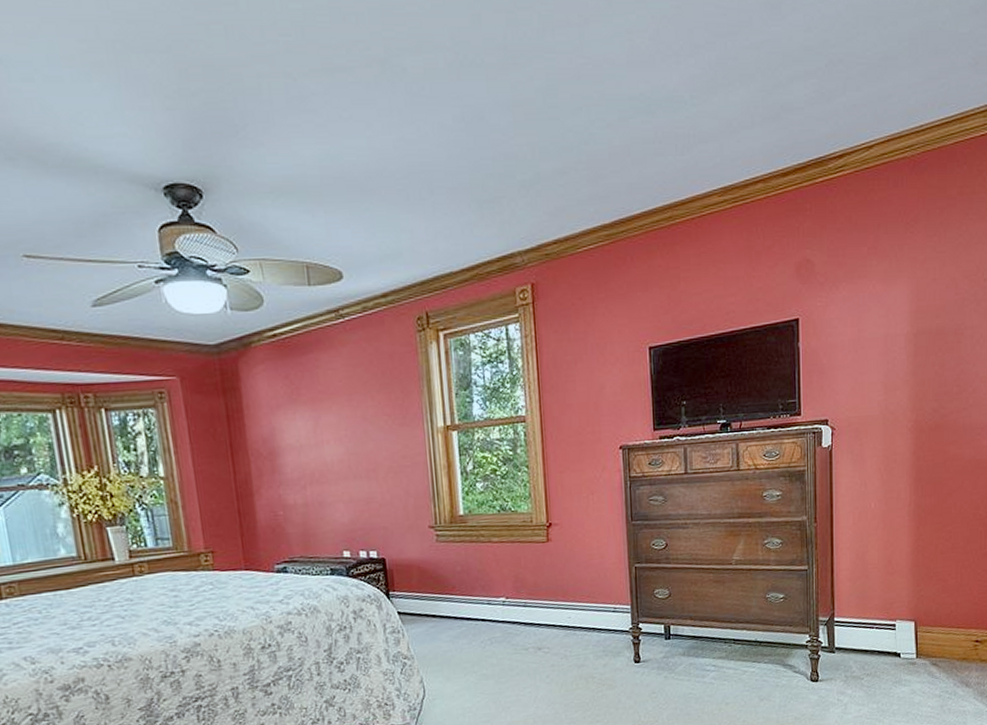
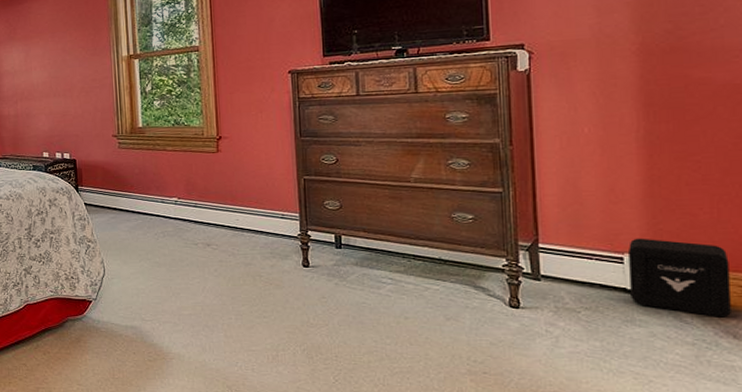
air purifier: none [899,604,966,670] -> present [628,238,731,318]

